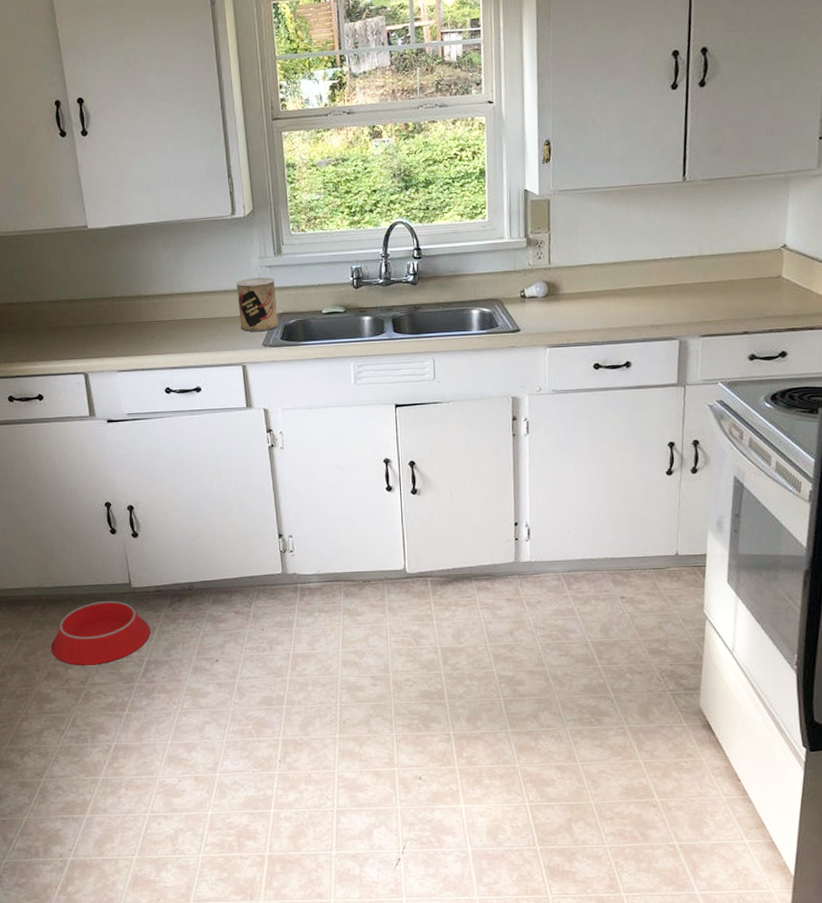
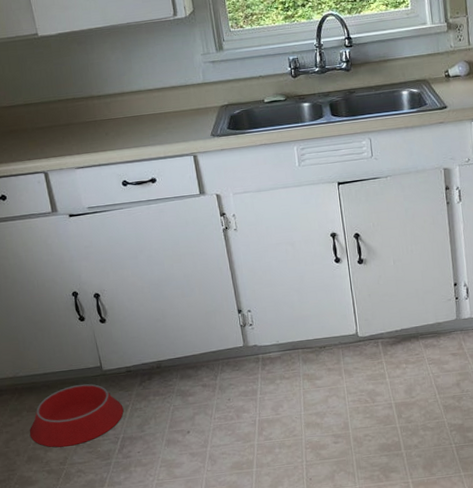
tin can: present [235,277,280,332] -> none [182,72,226,124]

